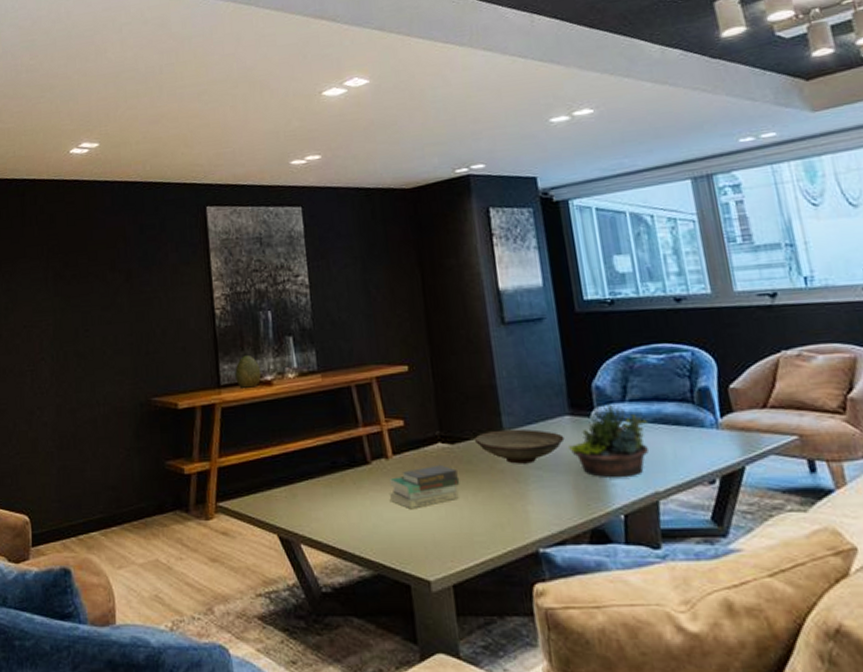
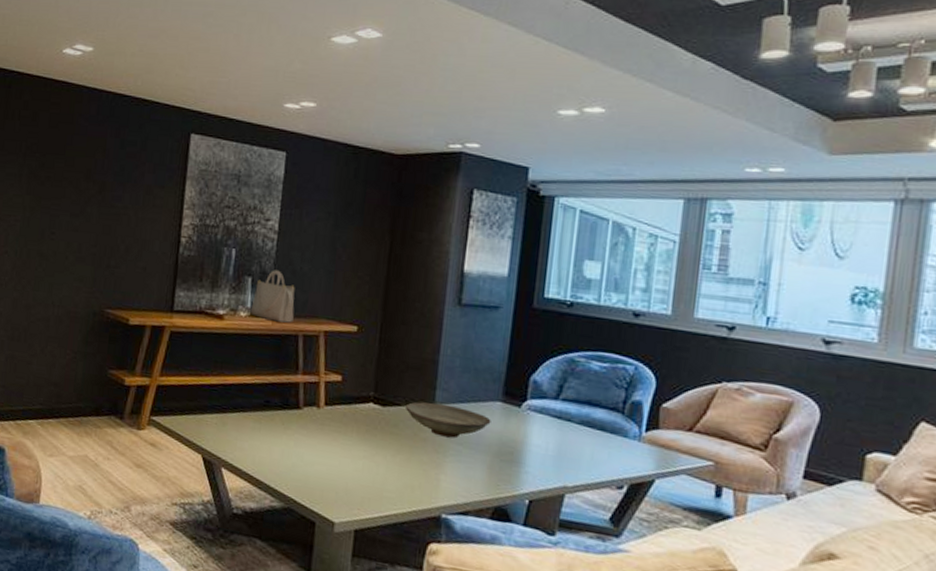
decorative sculpture: present [235,354,262,388] -> none [189,286,215,319]
handbag: none [297,324,343,377] -> present [250,270,295,323]
books: present [388,464,460,510] -> none [312,422,383,458]
succulent planter: present [567,403,649,477] -> none [492,396,575,468]

